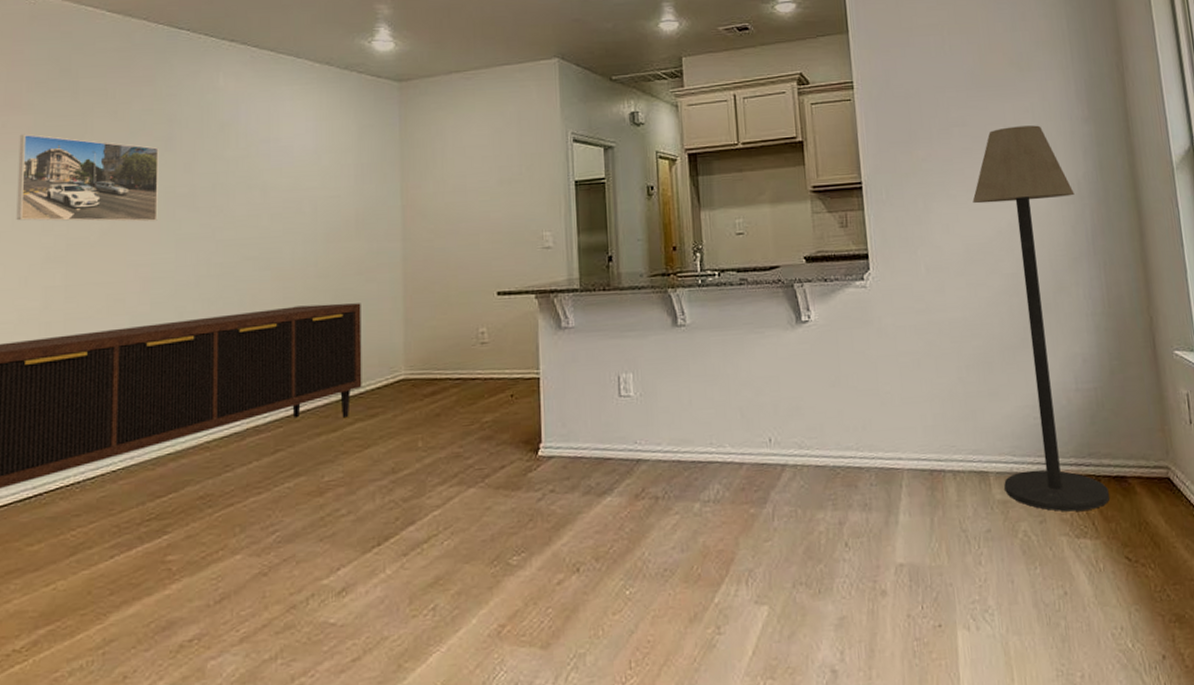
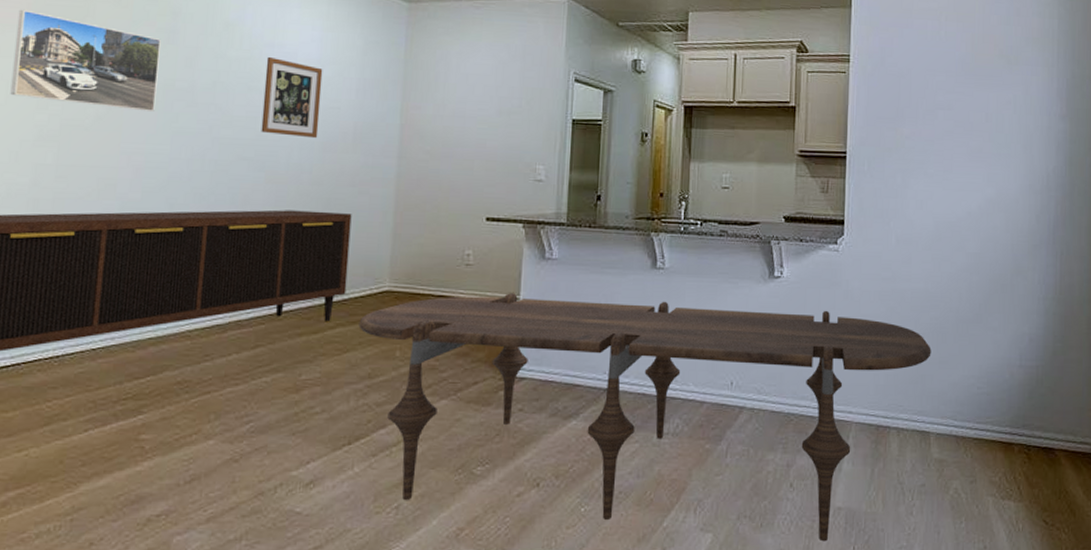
wall art: none [263,152,321,231] -> present [261,56,323,139]
dining table: none [378,351,979,604] -> present [358,293,931,542]
floor lamp: present [972,125,1109,512] -> none [942,115,1043,475]

